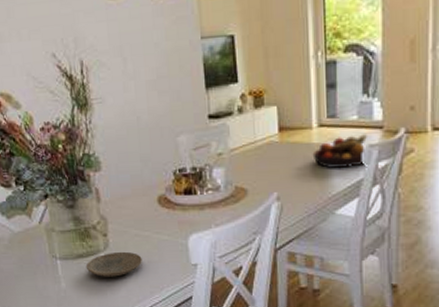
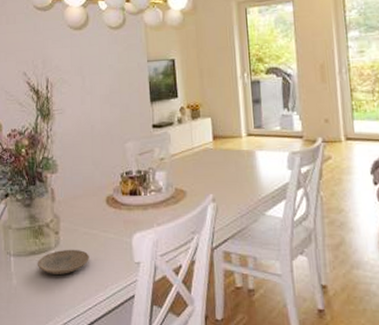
fruit bowl: present [312,134,367,168] -> none [243,143,290,172]

